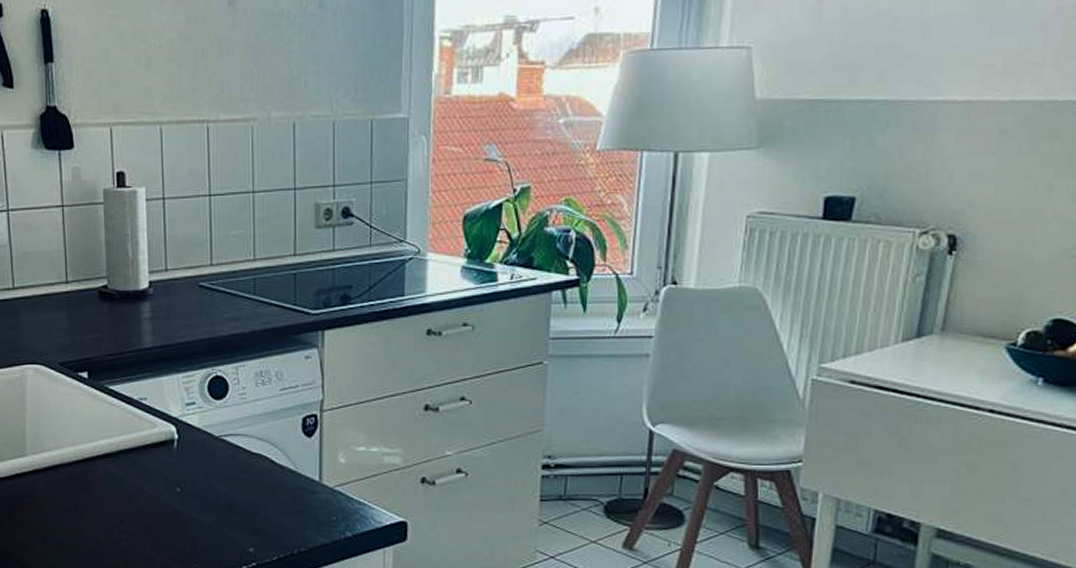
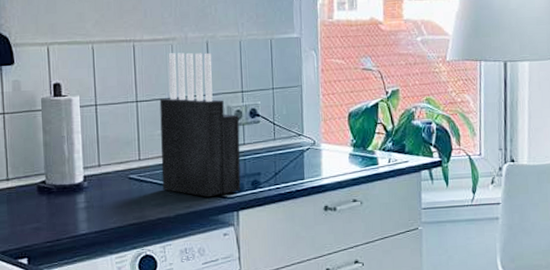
knife block: none [236,135,329,313] -> present [159,52,241,198]

